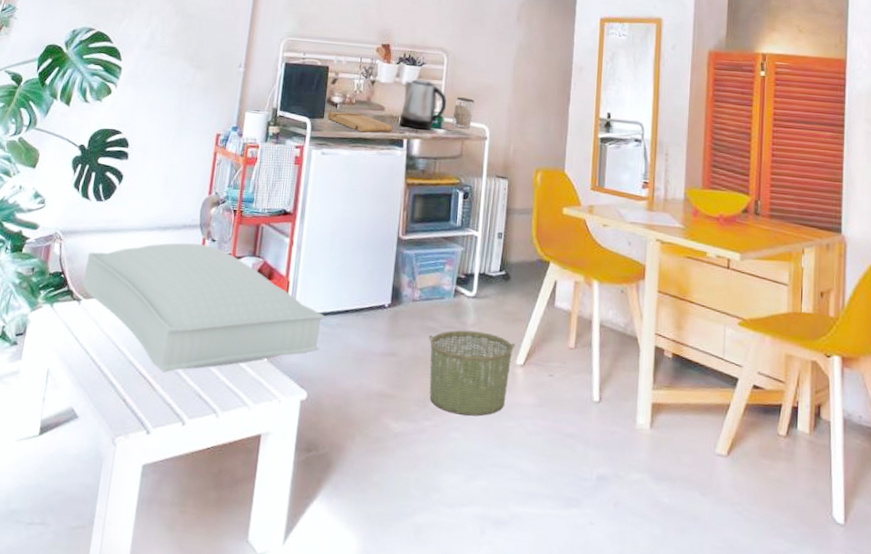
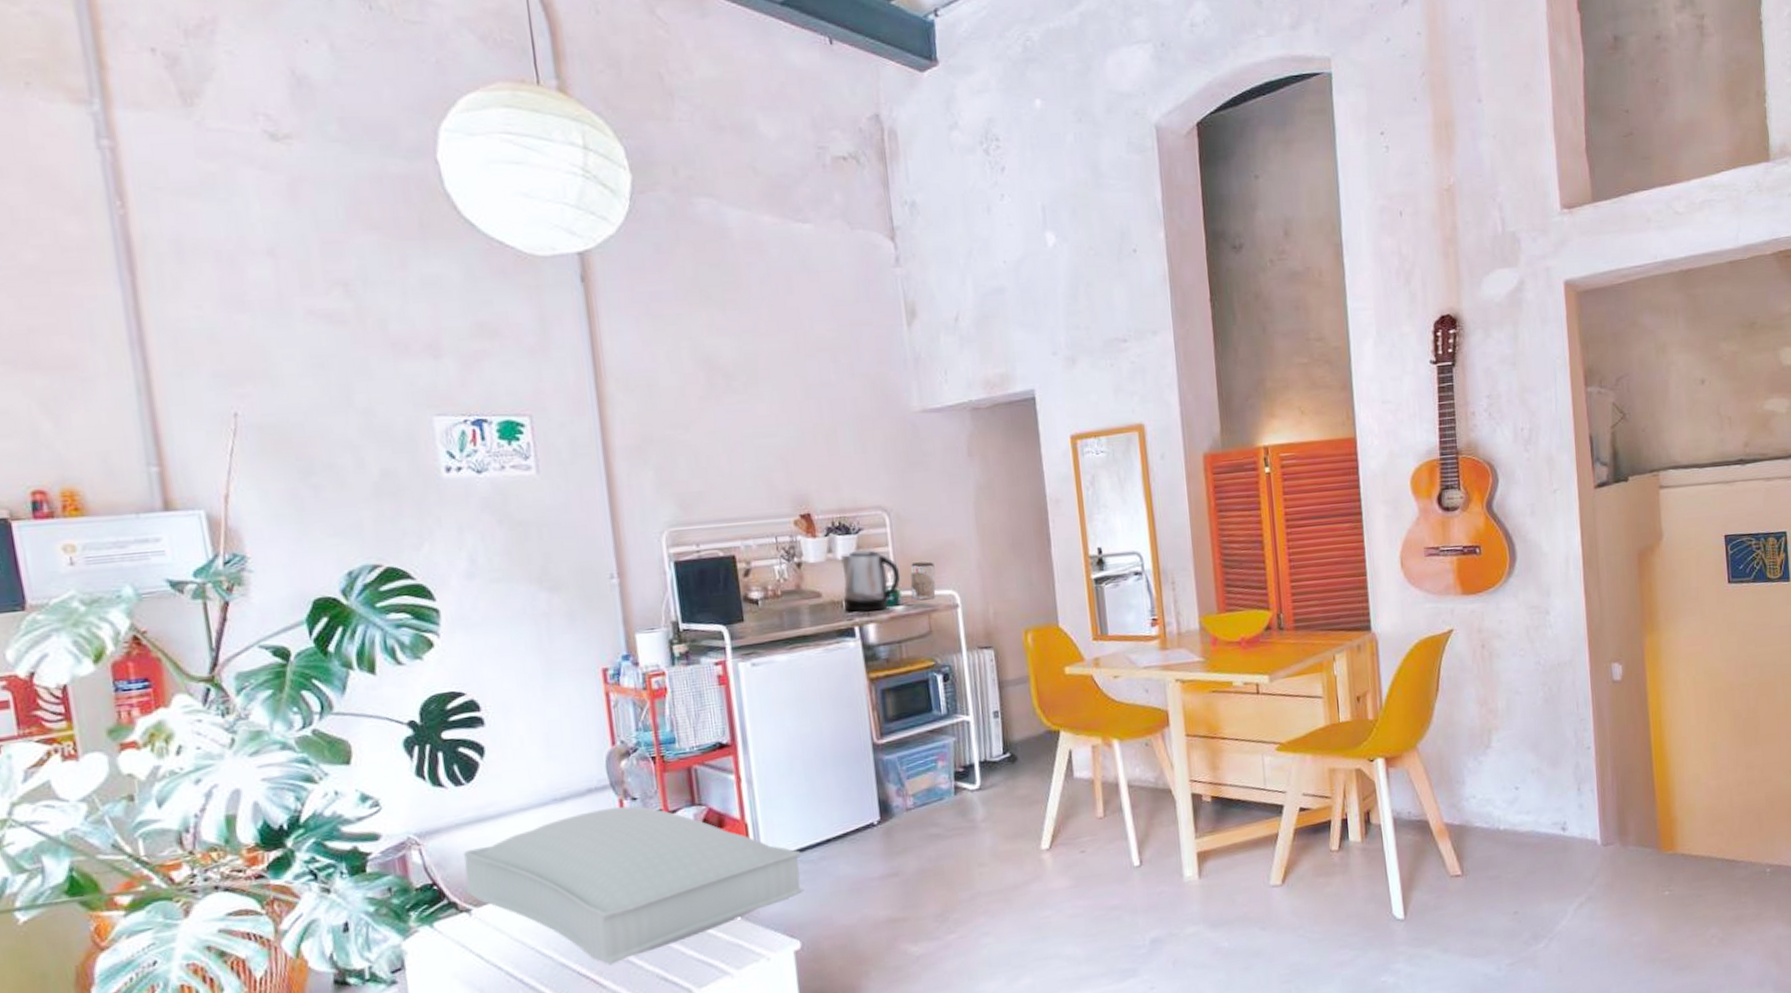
cutting board: present [327,111,393,133] -> none [748,605,837,630]
basket: present [429,330,515,416] -> none [934,824,1037,919]

